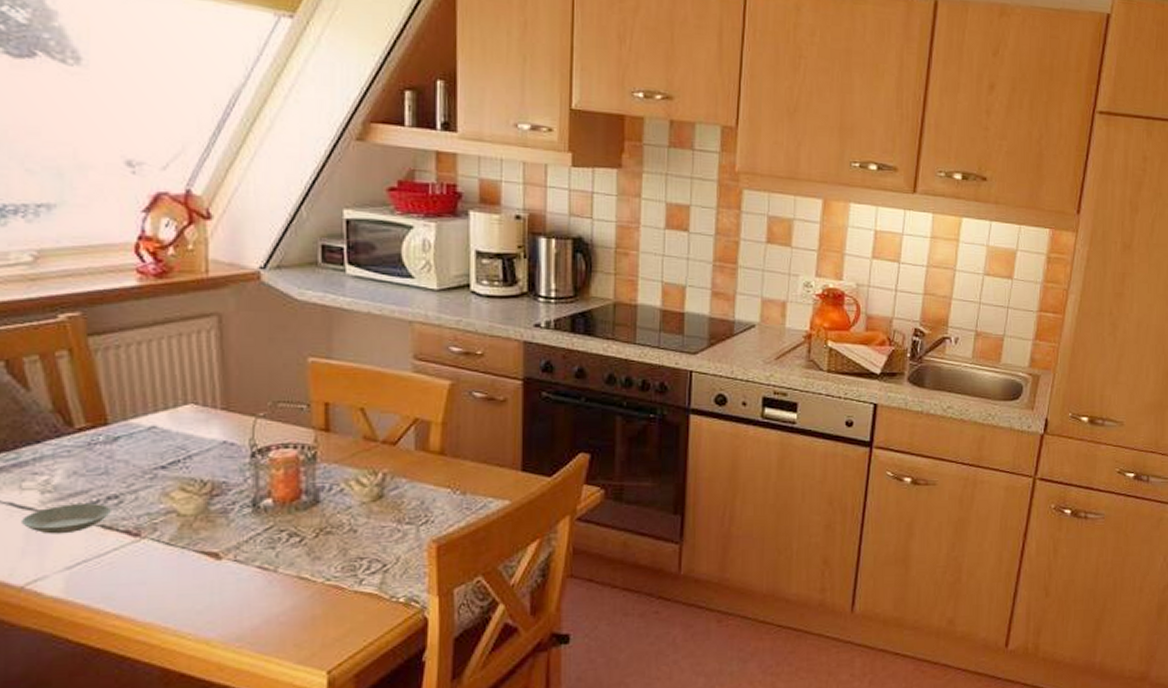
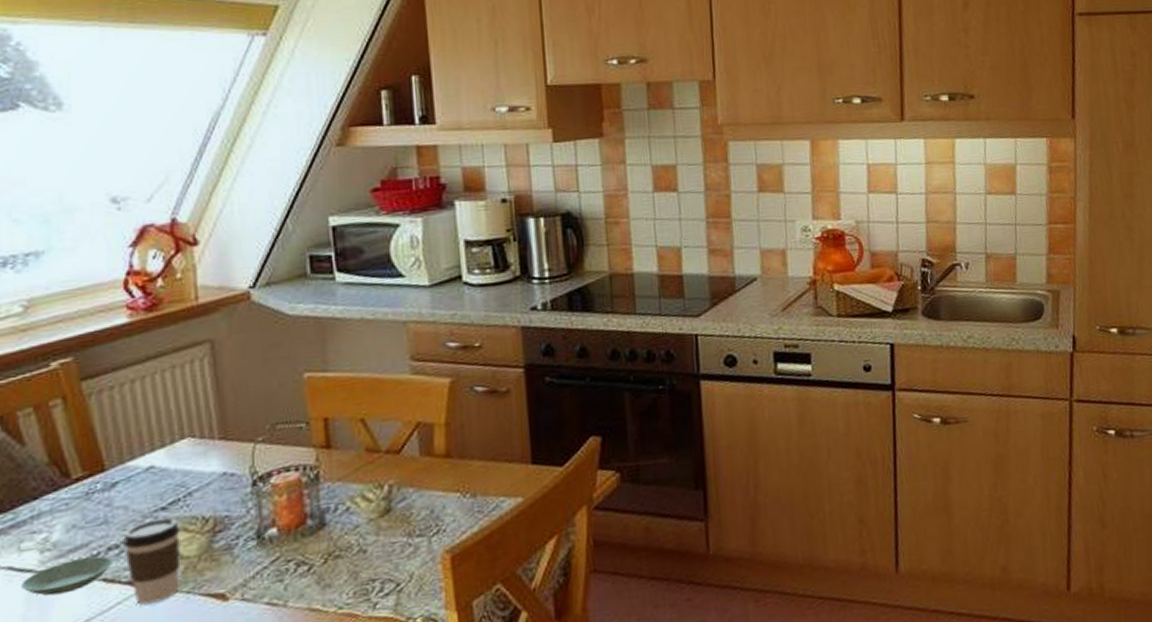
coffee cup: none [121,476,180,553] -> present [121,517,182,605]

